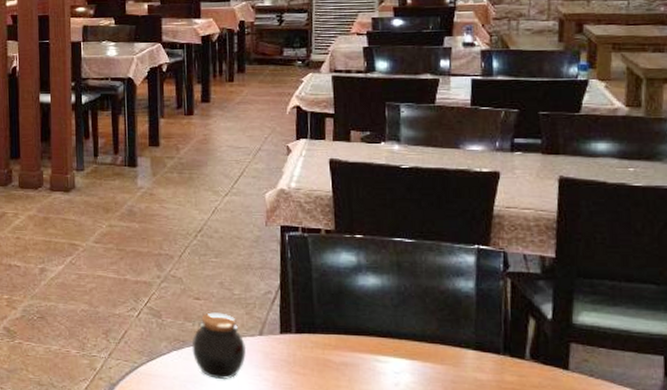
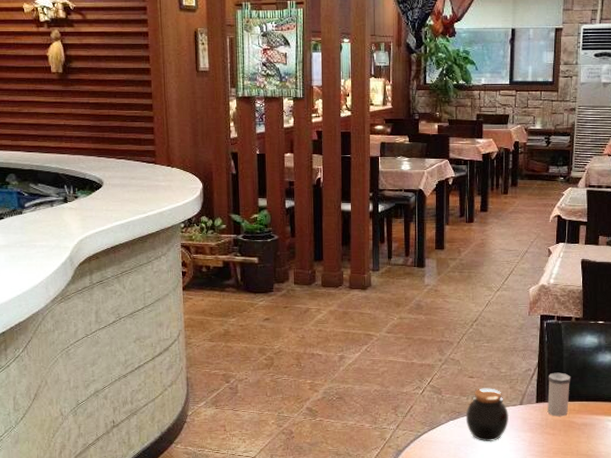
salt shaker: none [293,296,324,353] -> present [547,372,571,417]

